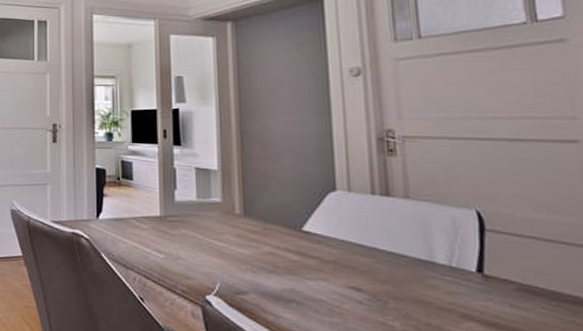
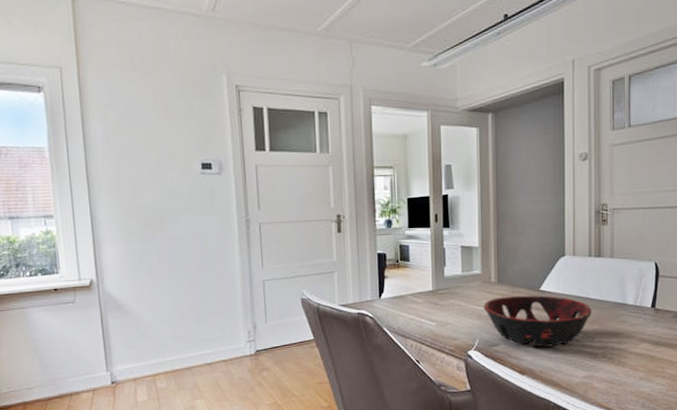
decorative bowl: none [225,233,381,307] -> present [483,295,592,347]

